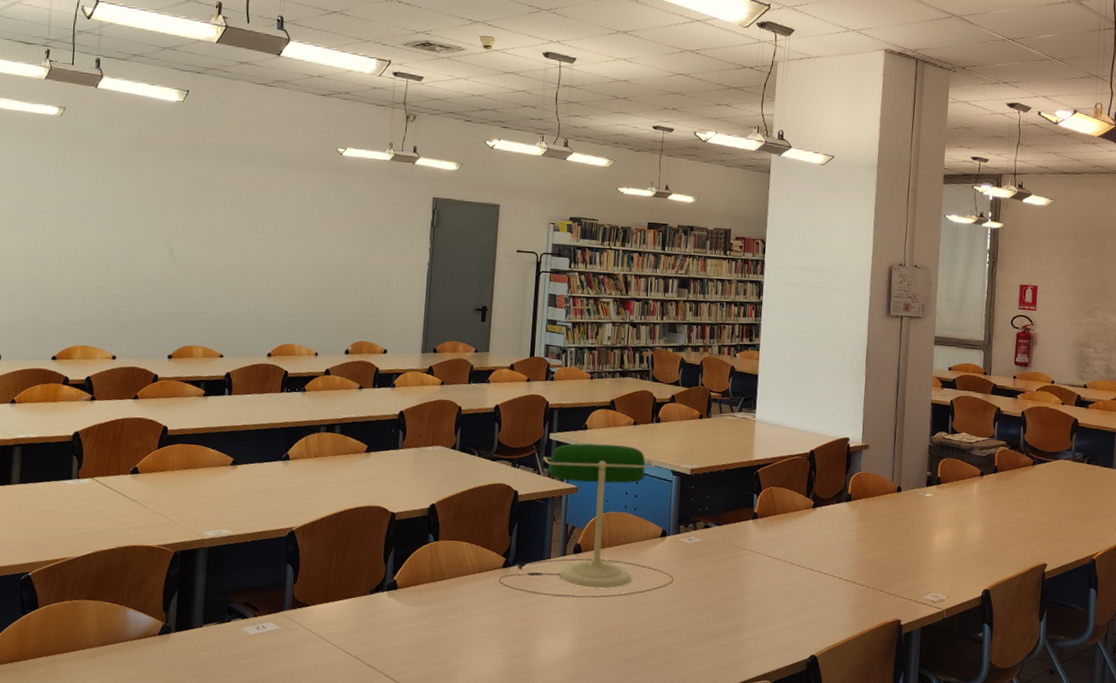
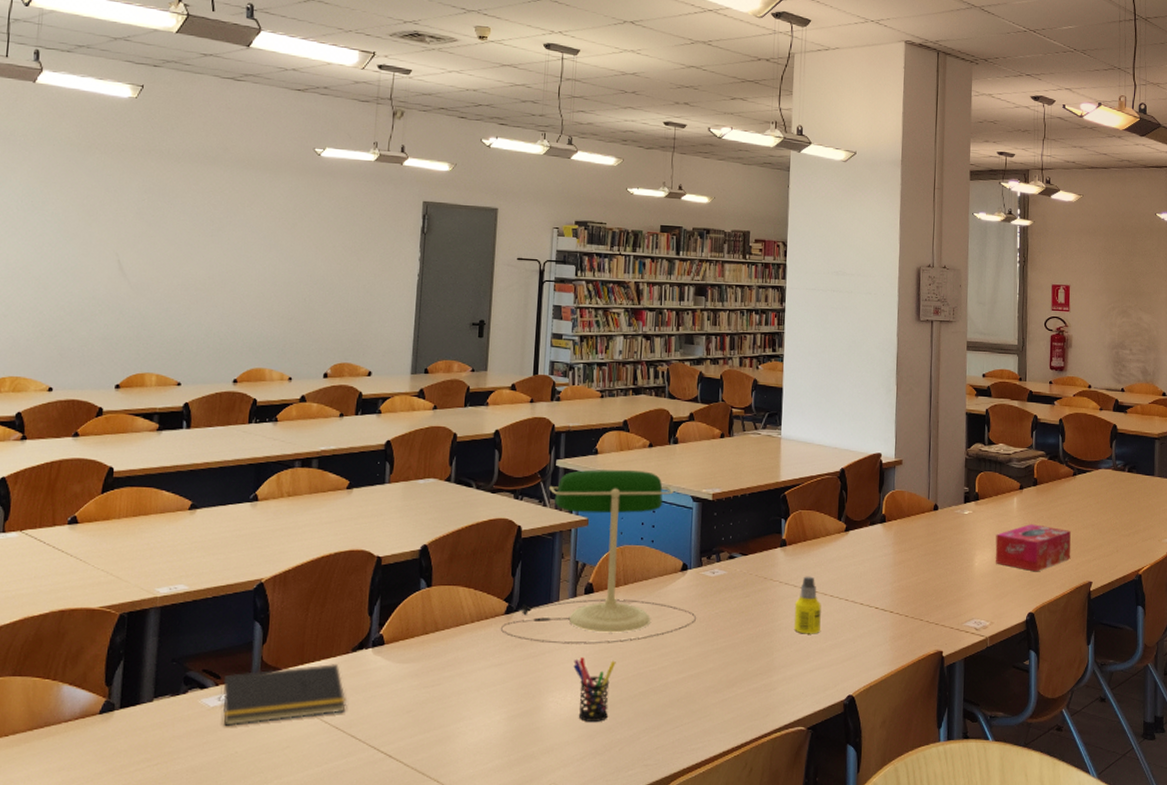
notepad: none [257,603,365,652] -> present [219,664,347,726]
pen holder: none [562,609,601,666] -> present [573,657,616,722]
bottle: none [763,546,789,599] -> present [794,576,821,634]
tissue box: none [954,508,1028,553] -> present [995,524,1071,572]

